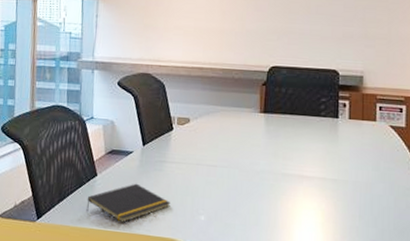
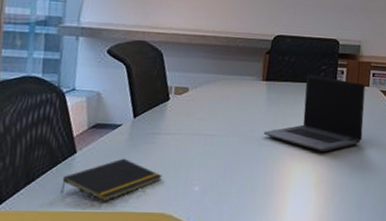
laptop computer: none [264,106,372,190] -> present [263,74,366,151]

